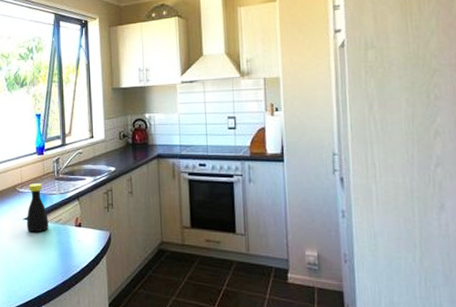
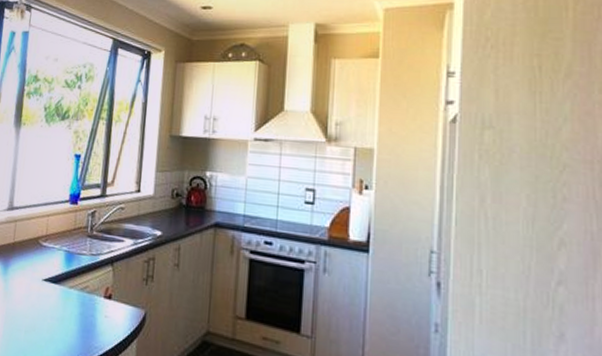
bottle: present [26,183,49,233] -> none [44,237,73,299]

